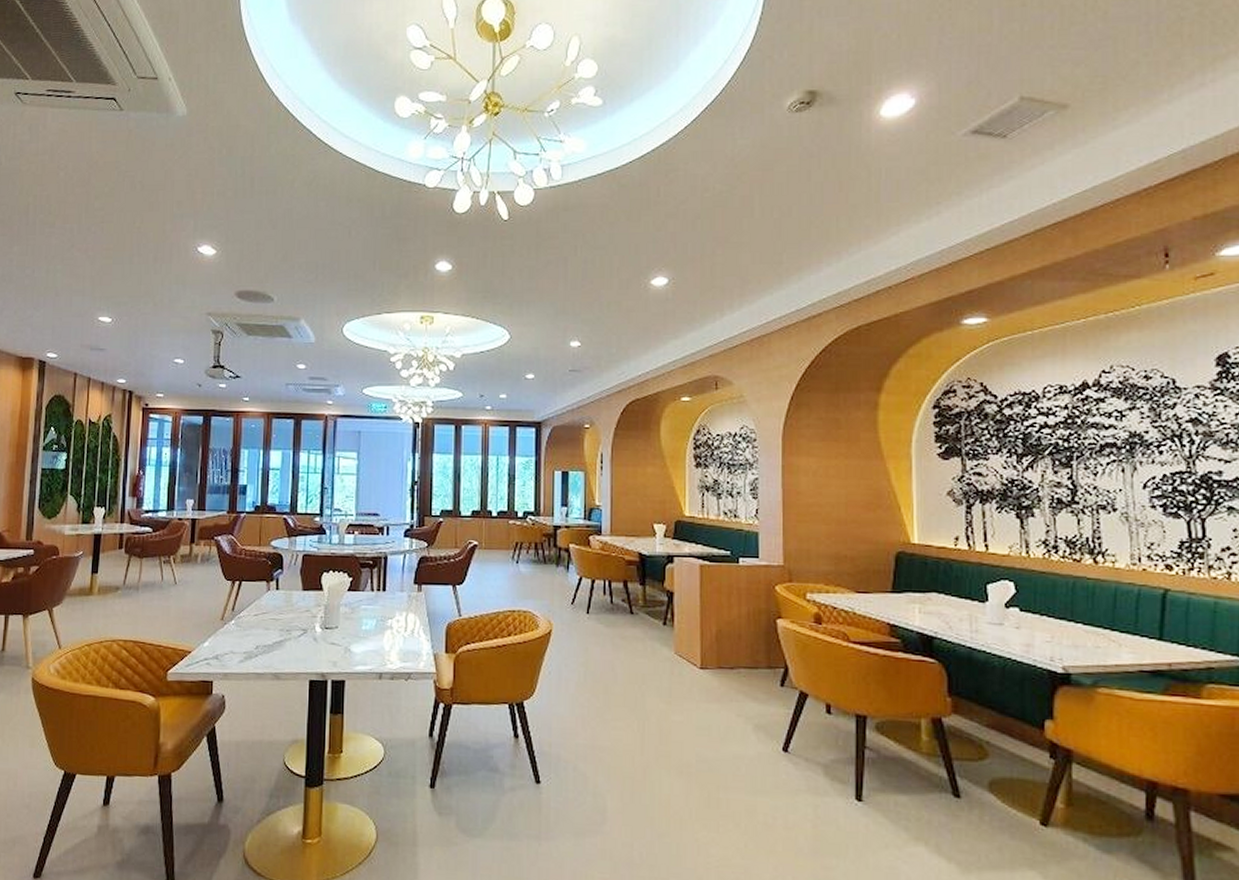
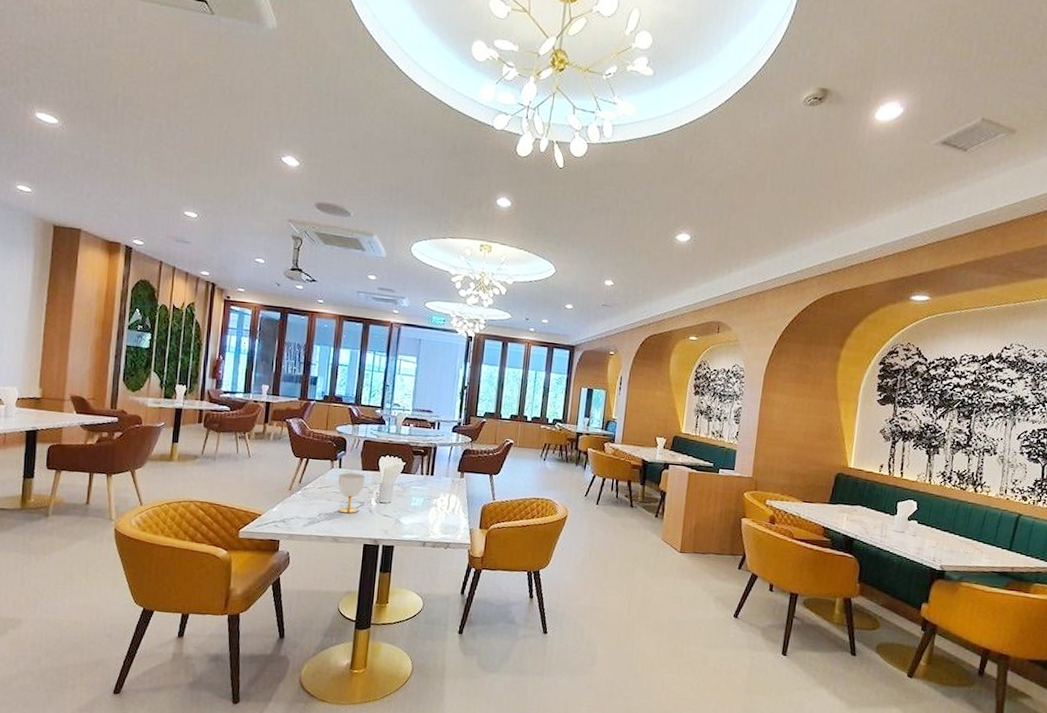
cup: none [276,594,307,644] -> present [338,472,366,514]

